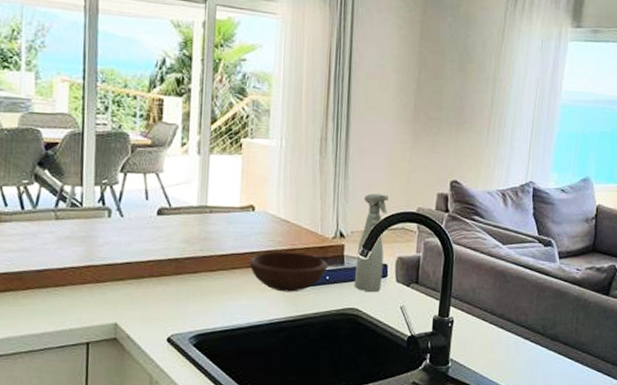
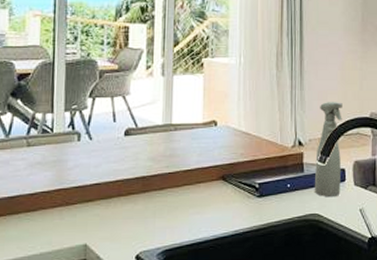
bowl: present [249,251,328,292] -> none [213,163,288,203]

